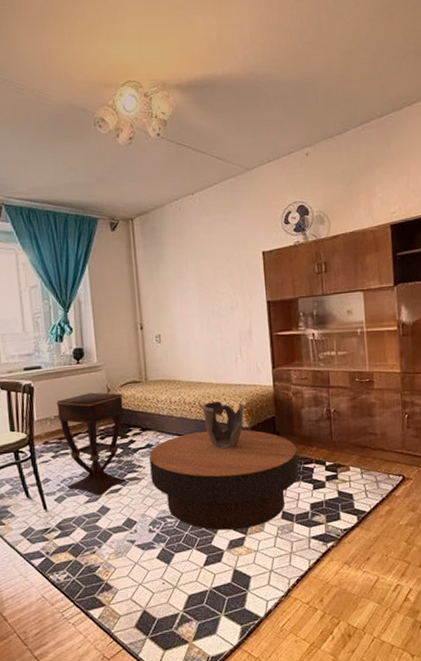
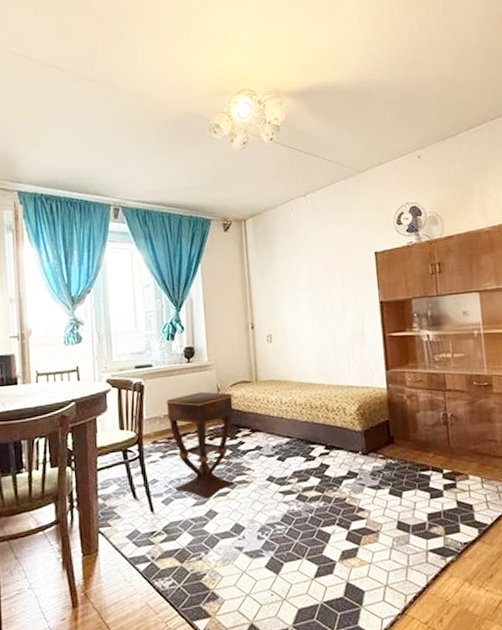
coffee table: present [149,429,299,531] -> none [259,433,415,540]
decorative bowl: present [200,401,246,449] -> none [312,403,359,453]

